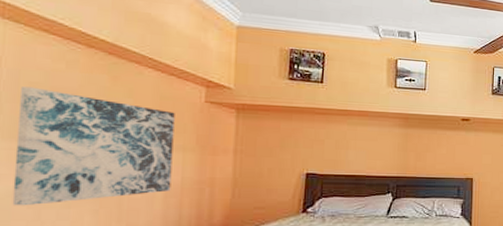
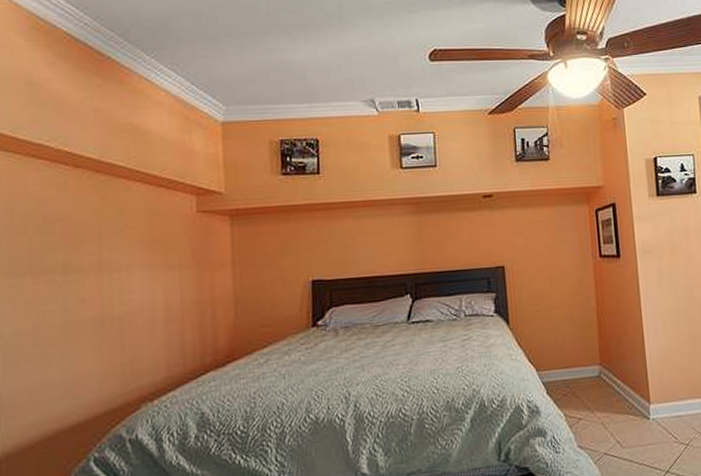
wall art: present [12,86,175,206] -> none [15,217,171,347]

